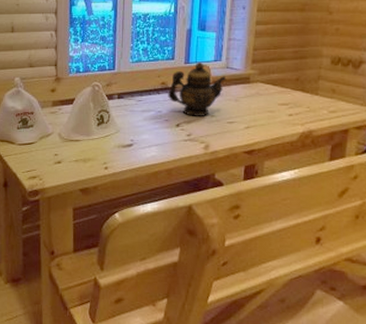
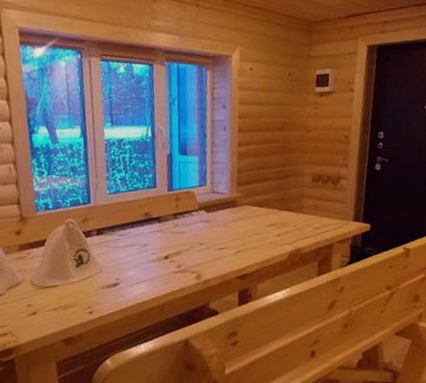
teapot: present [168,61,227,116] -> none [152,188,213,246]

